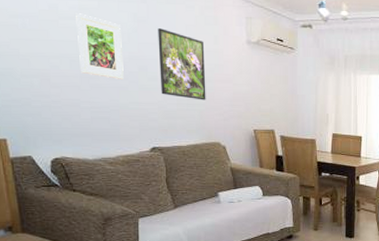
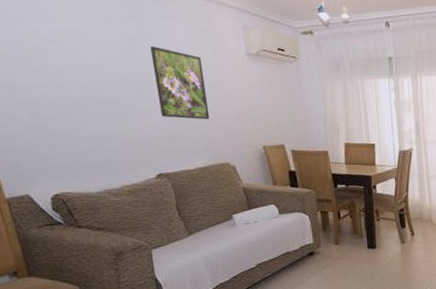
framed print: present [76,13,124,79] -> none [59,36,120,105]

